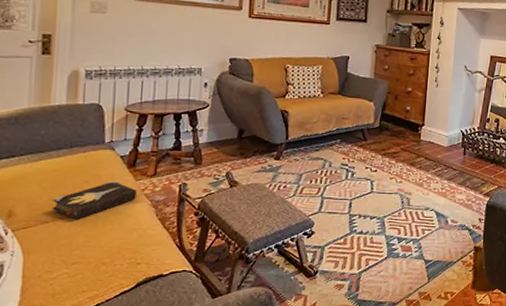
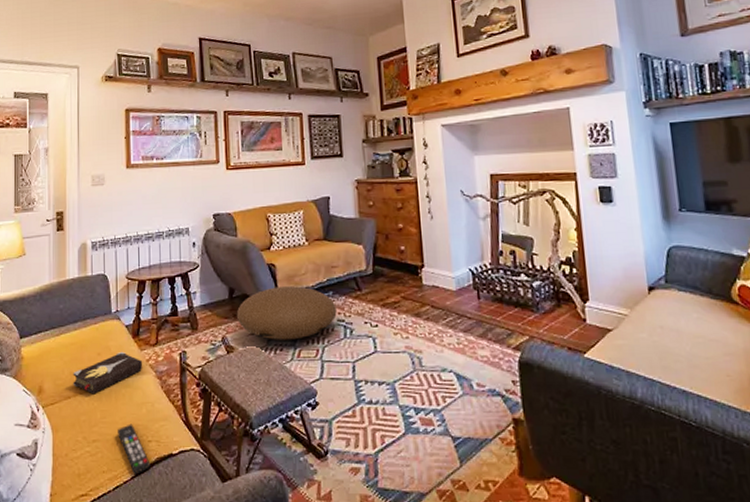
remote control: none [103,247,138,294] -> present [118,423,151,475]
pouf: none [243,131,342,179] -> present [236,286,337,340]

